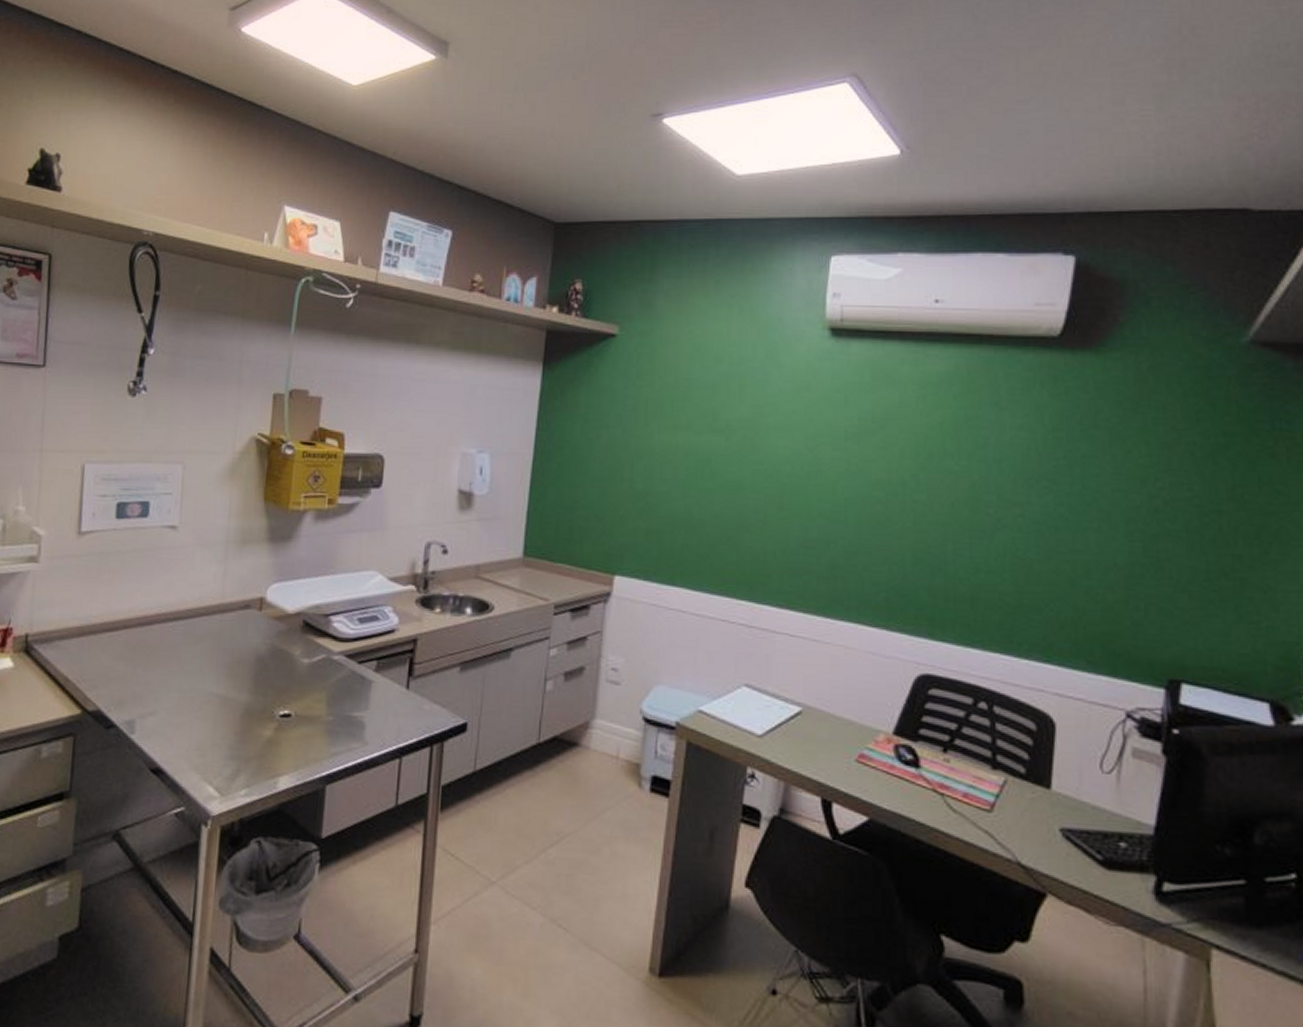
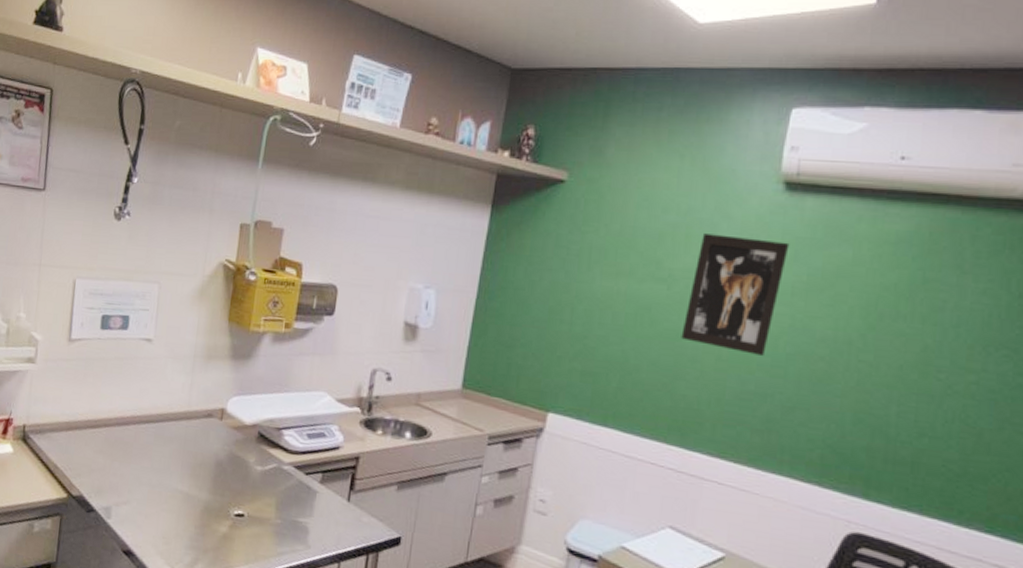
wall art: none [742,382,839,502] -> present [681,233,790,356]

